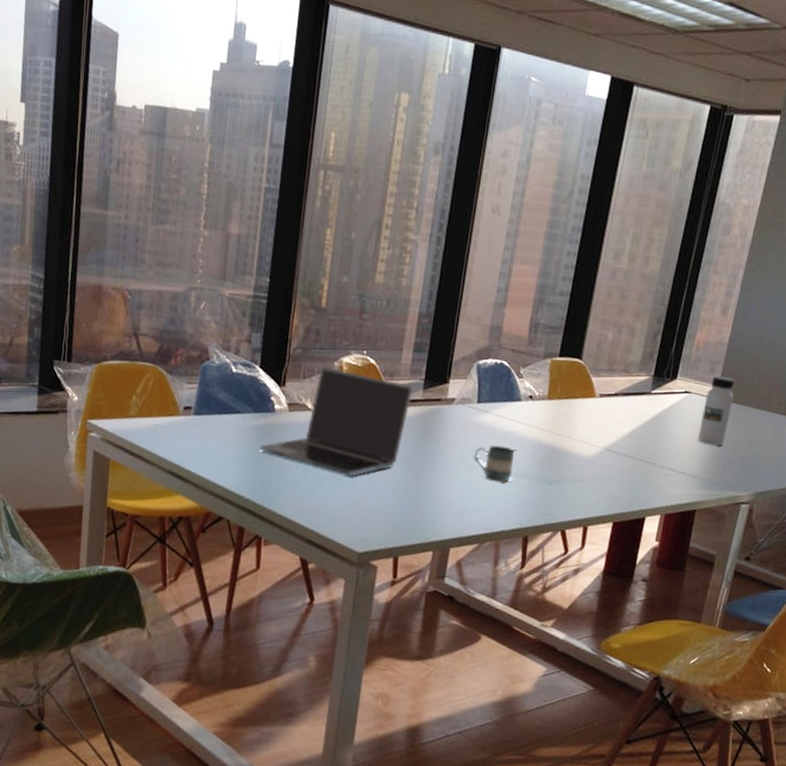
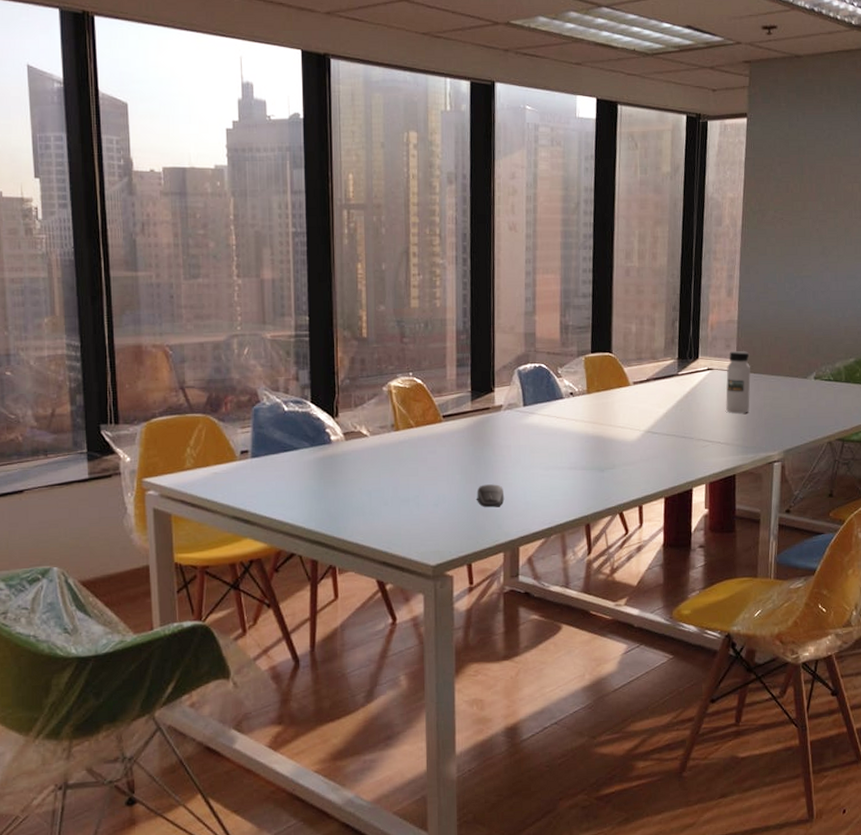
laptop: present [260,367,413,476] -> none [322,393,461,494]
computer mouse: none [413,478,443,504] -> present [476,484,505,508]
mug: present [474,445,514,483] -> none [528,442,566,478]

